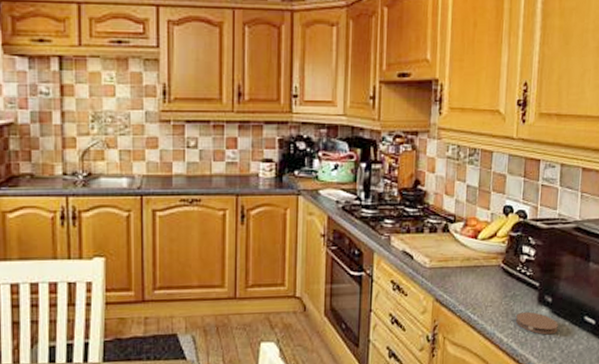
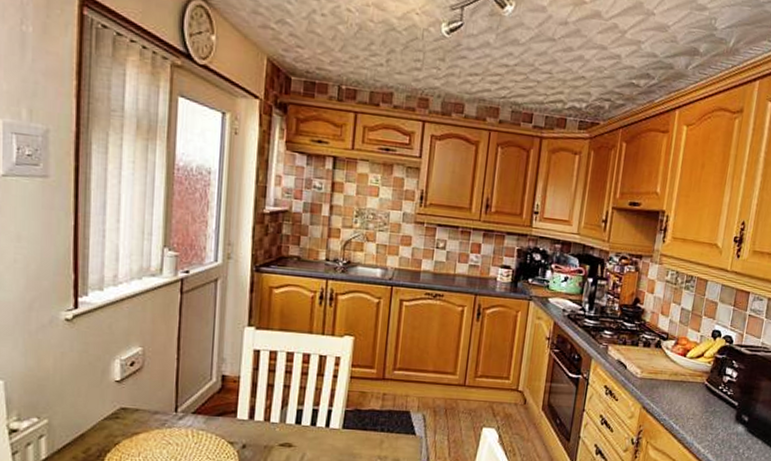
coaster: present [516,311,558,335] -> none [714,427,752,451]

